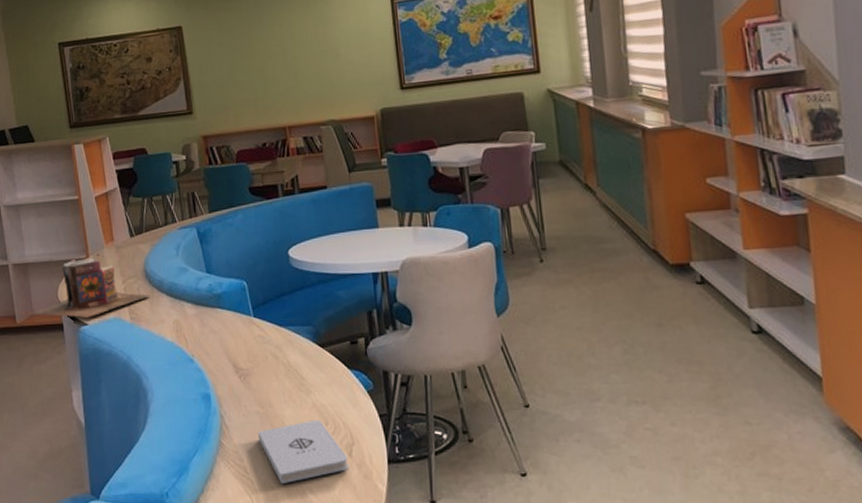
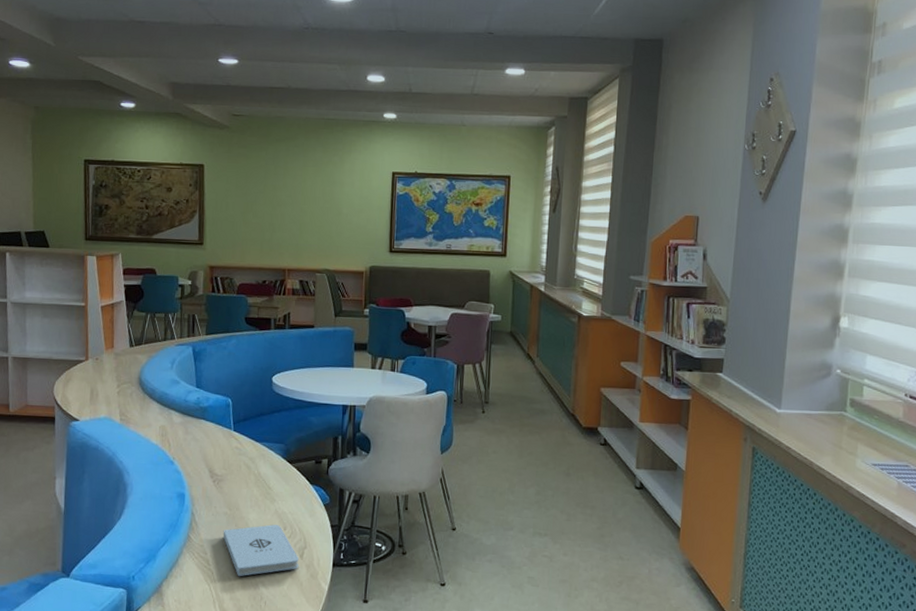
books: present [31,257,151,318] -> none [25,359,142,414]

